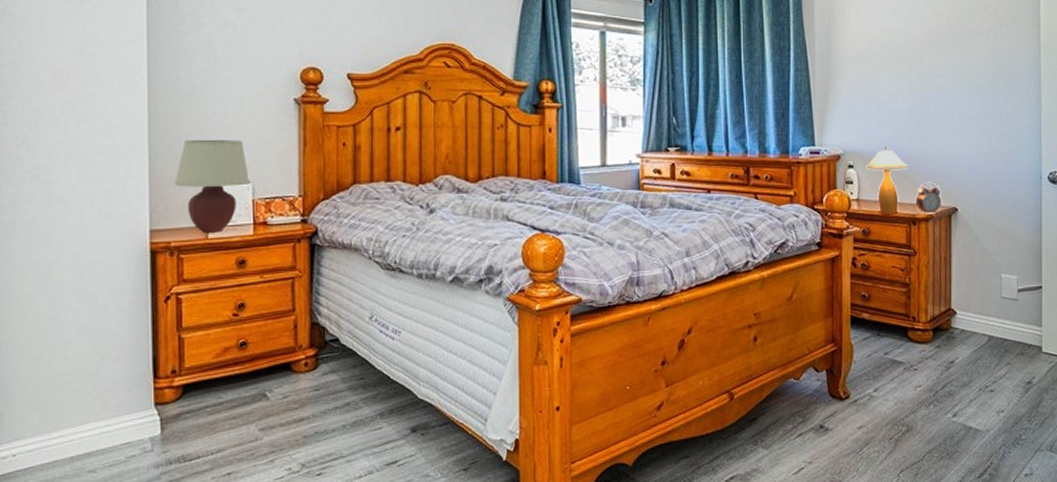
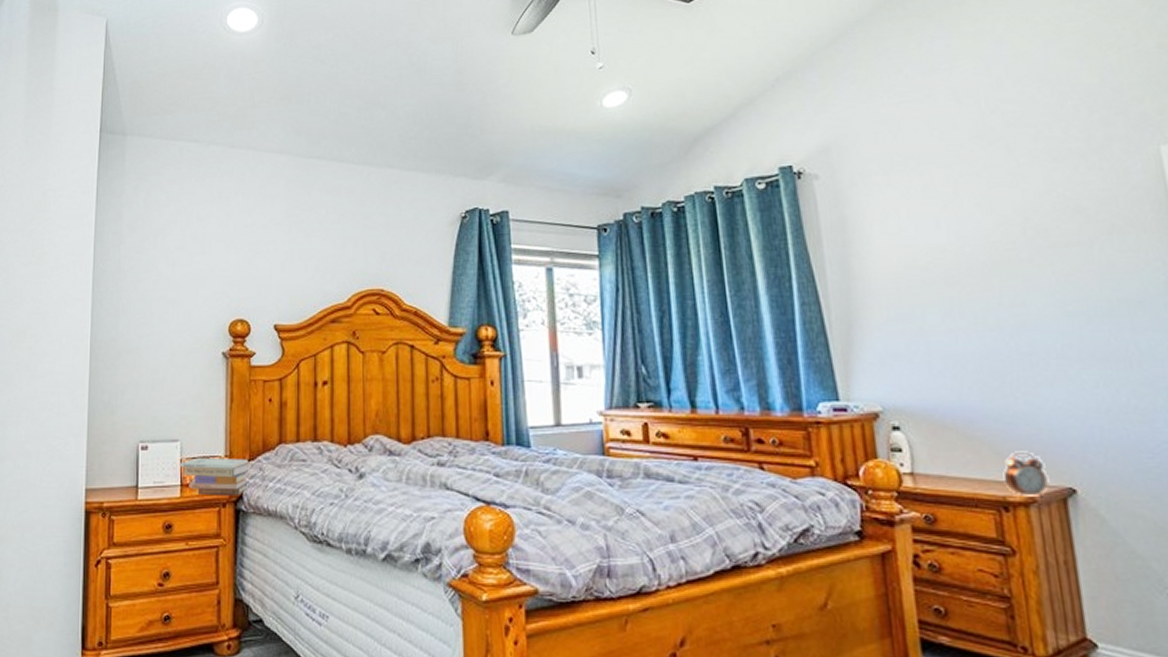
table lamp: present [173,139,249,233] -> none [108,395,178,494]
books: none [251,197,324,232] -> present [179,457,249,496]
table lamp: present [866,146,908,215] -> none [919,401,985,497]

